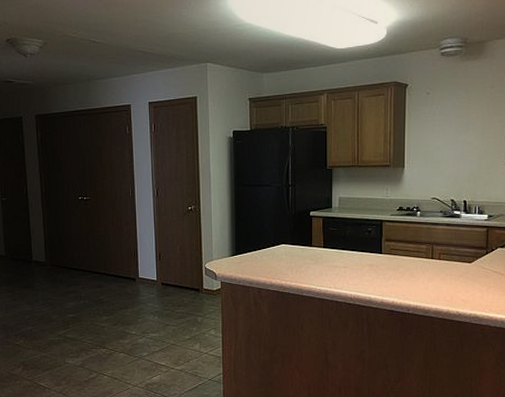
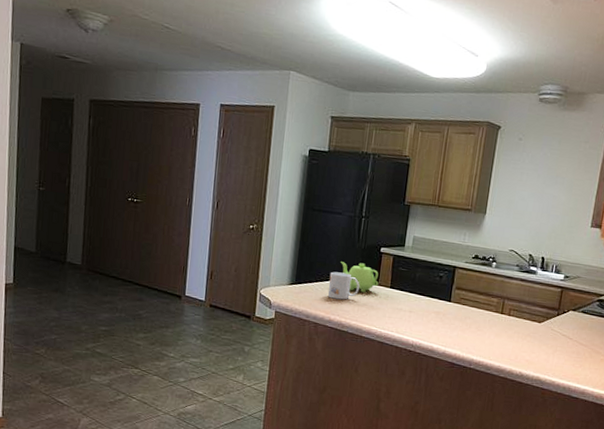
mug: none [266,239,295,264] -> present [327,271,360,300]
teapot: none [275,228,312,255] -> present [341,262,379,293]

